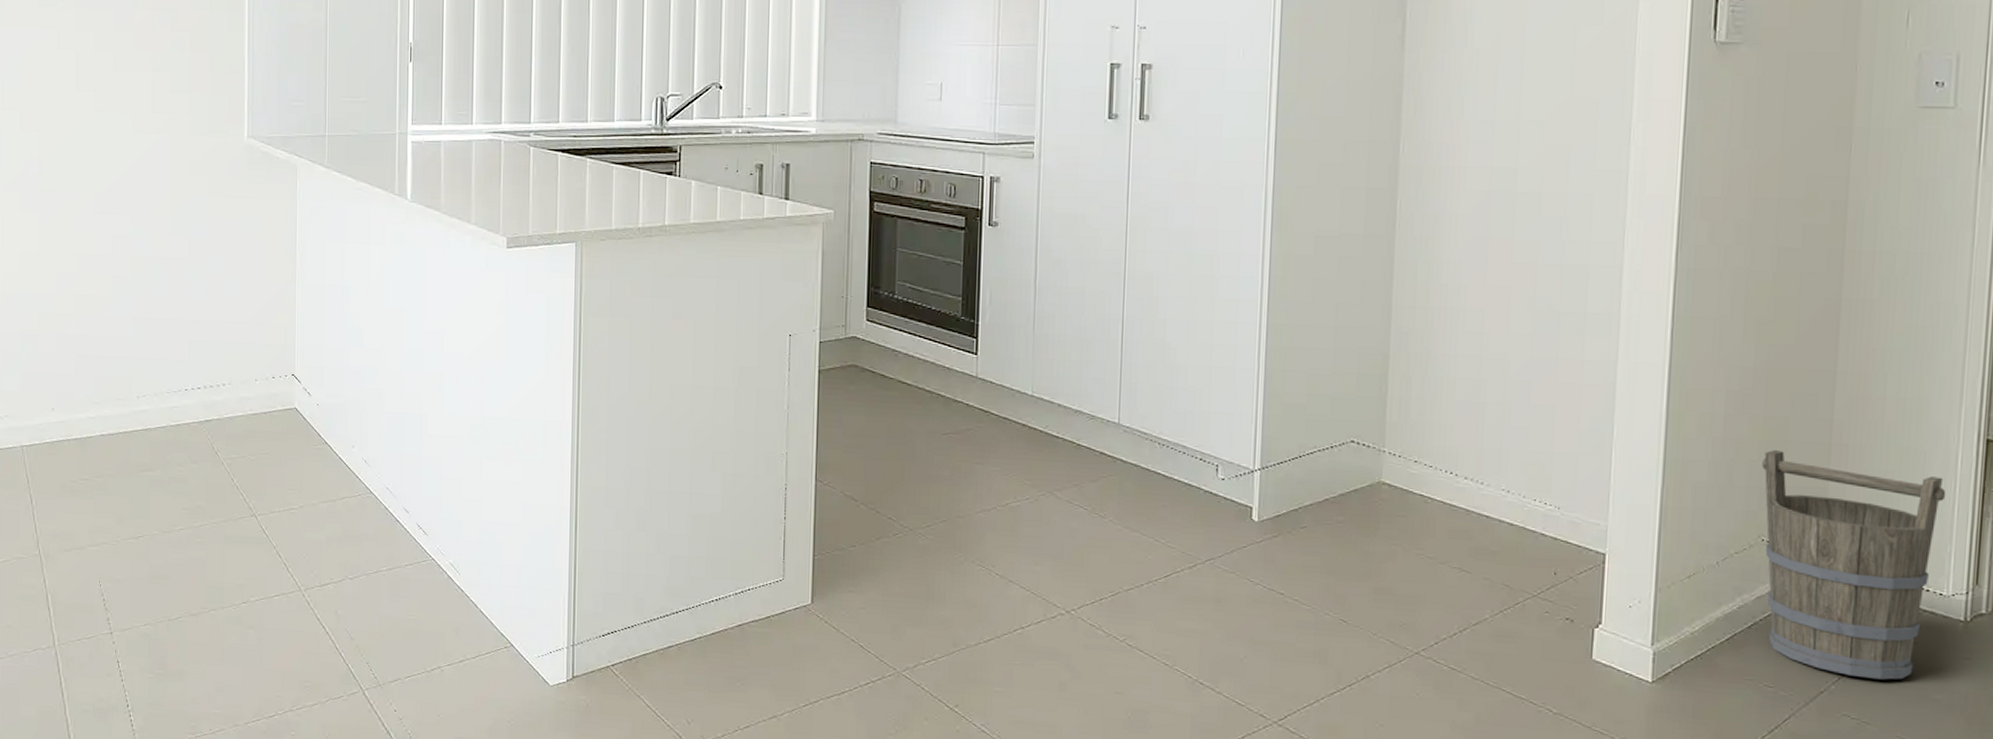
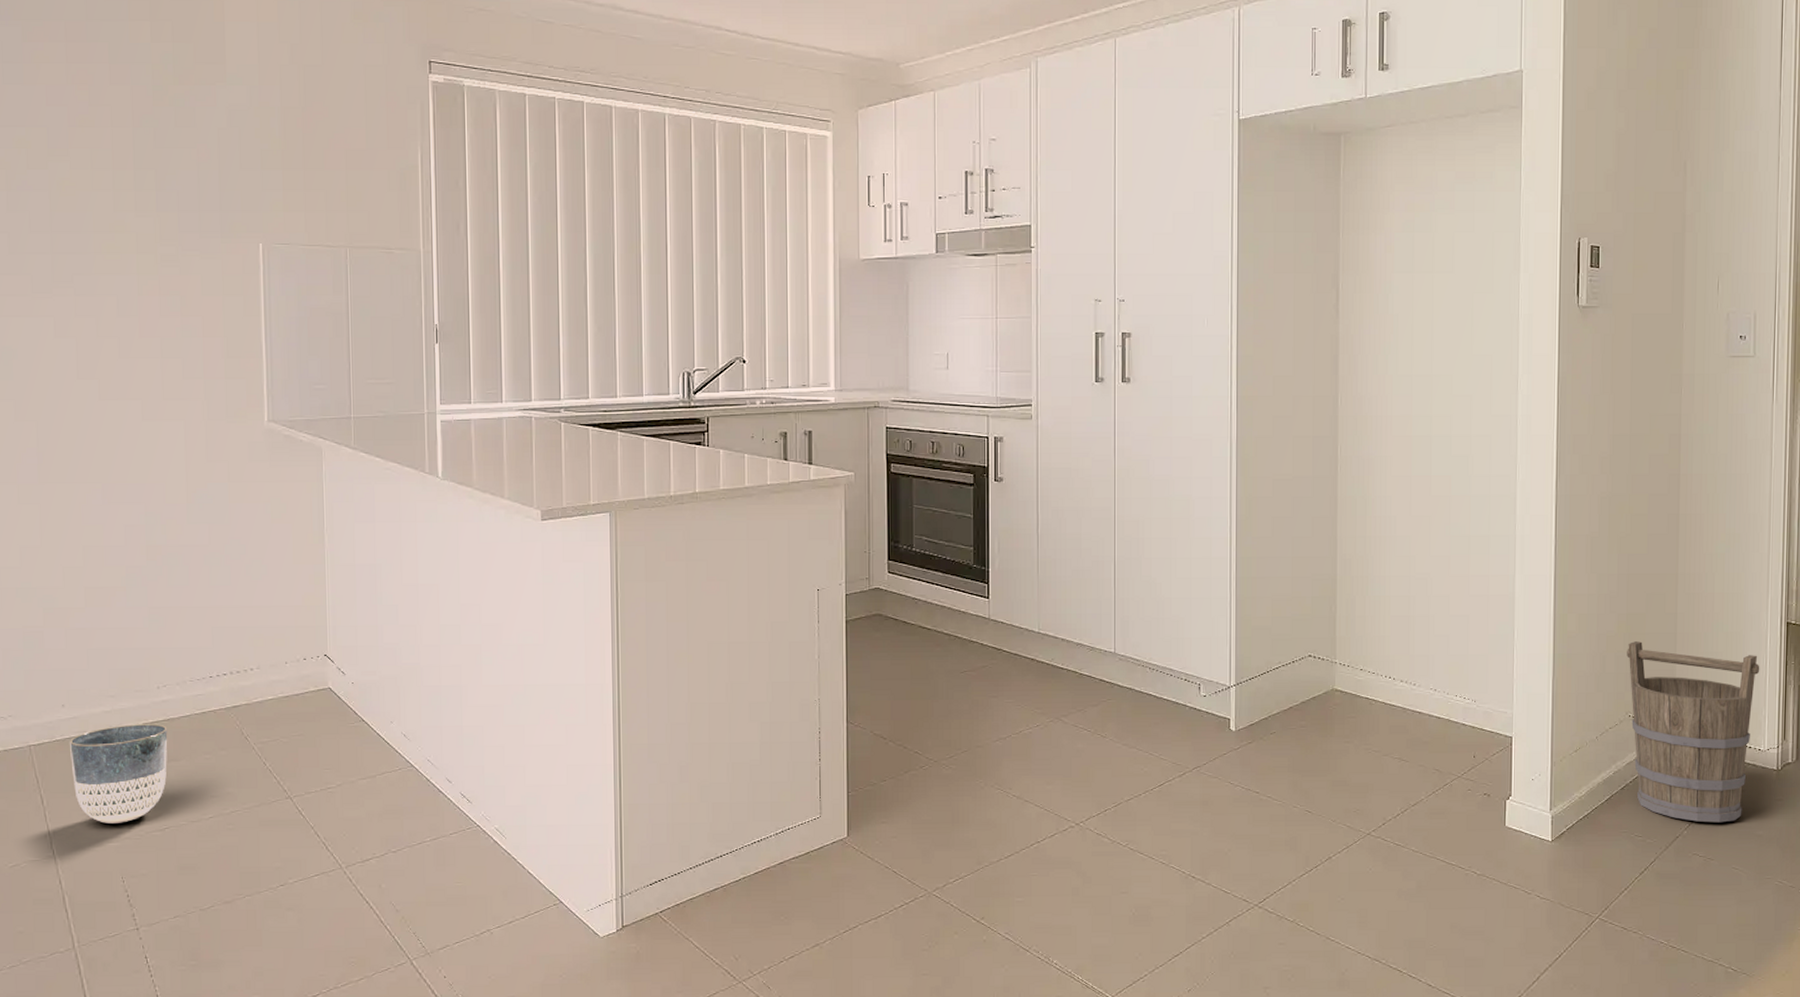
planter: none [58,431,145,528] -> present [70,724,168,823]

